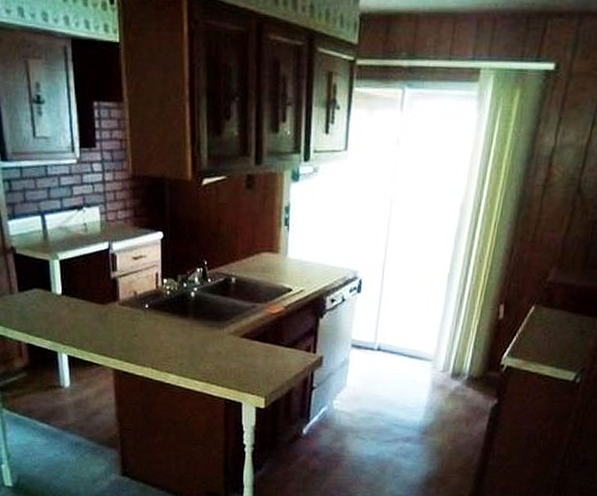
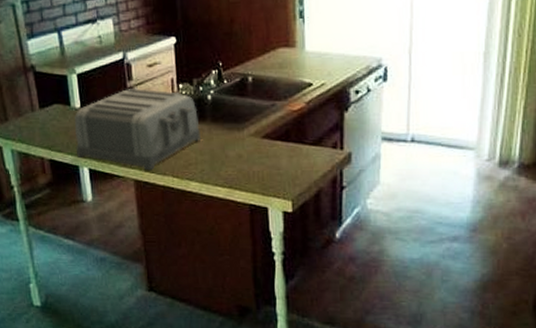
toaster: none [54,279,182,361] -> present [74,88,200,171]

